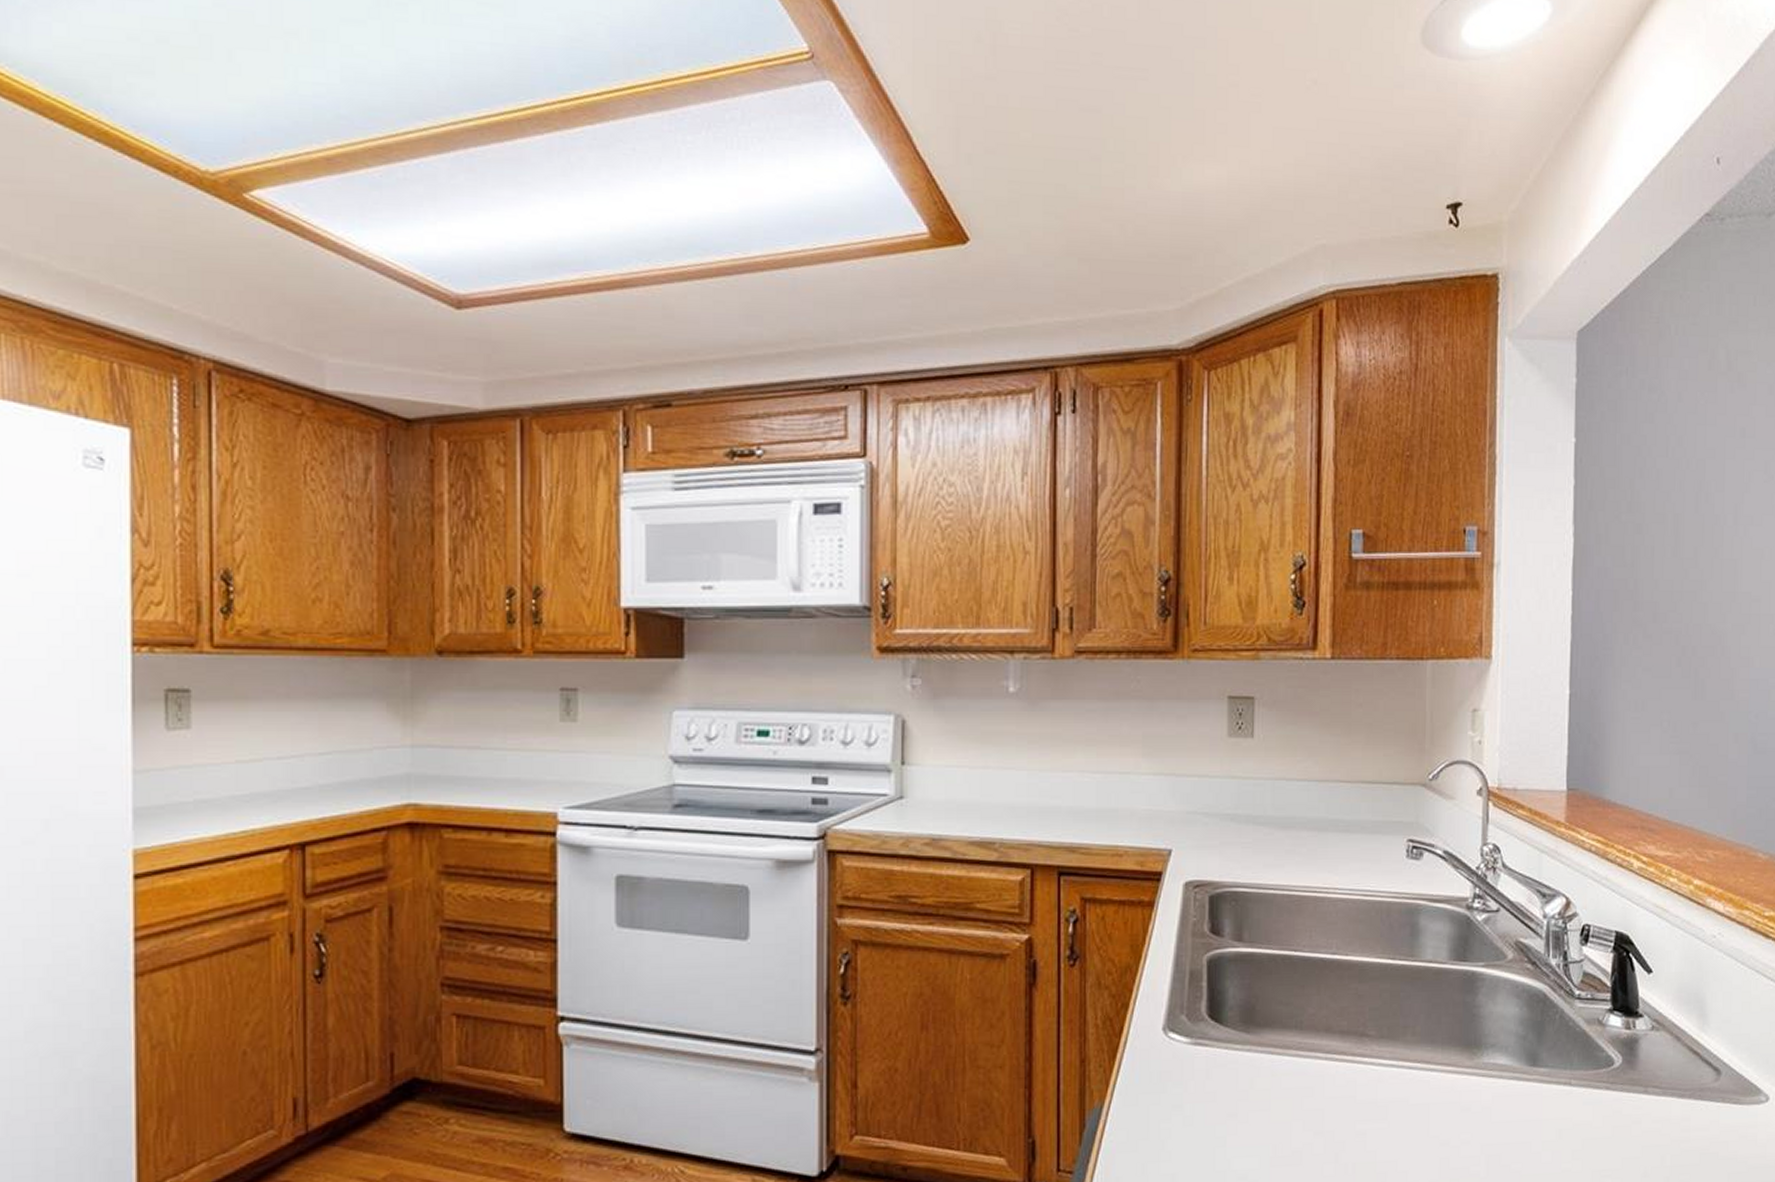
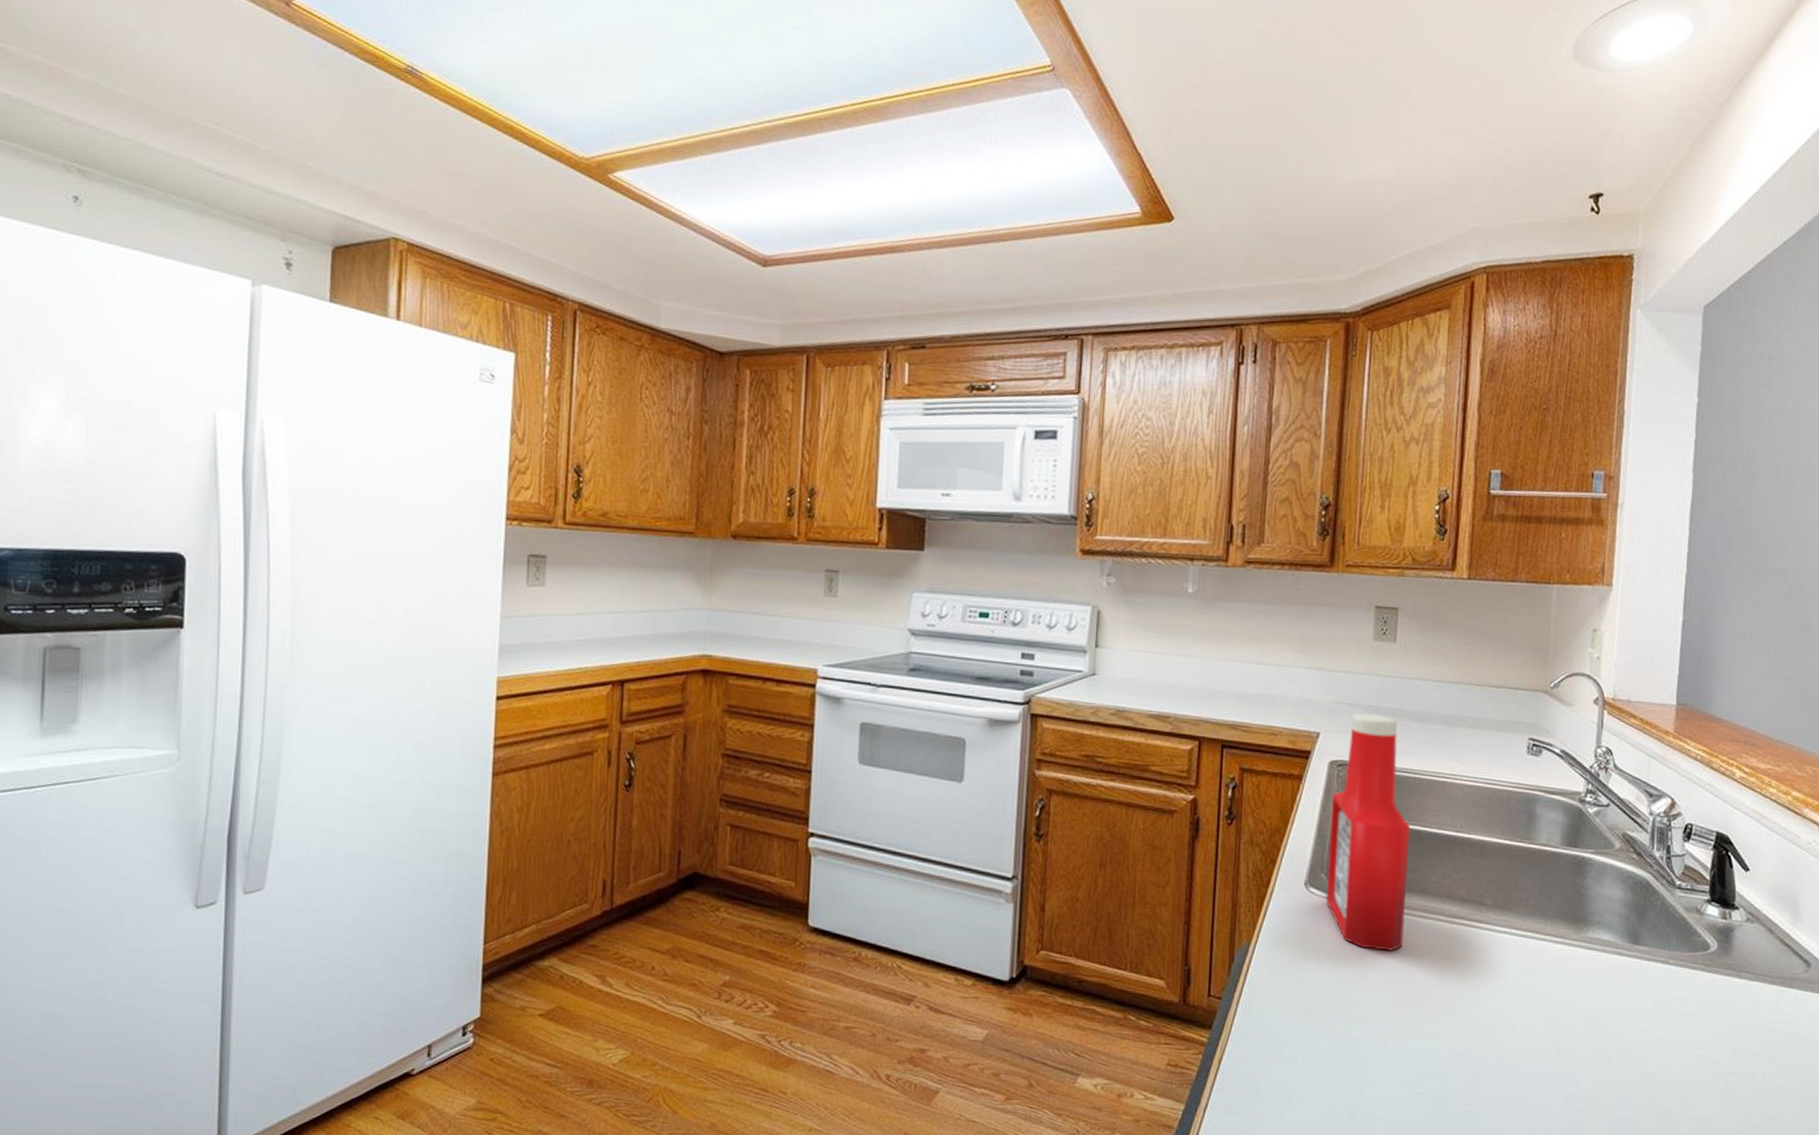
ketchup bottle: none [1188,823,1279,1099] -> present [1325,713,1410,951]

